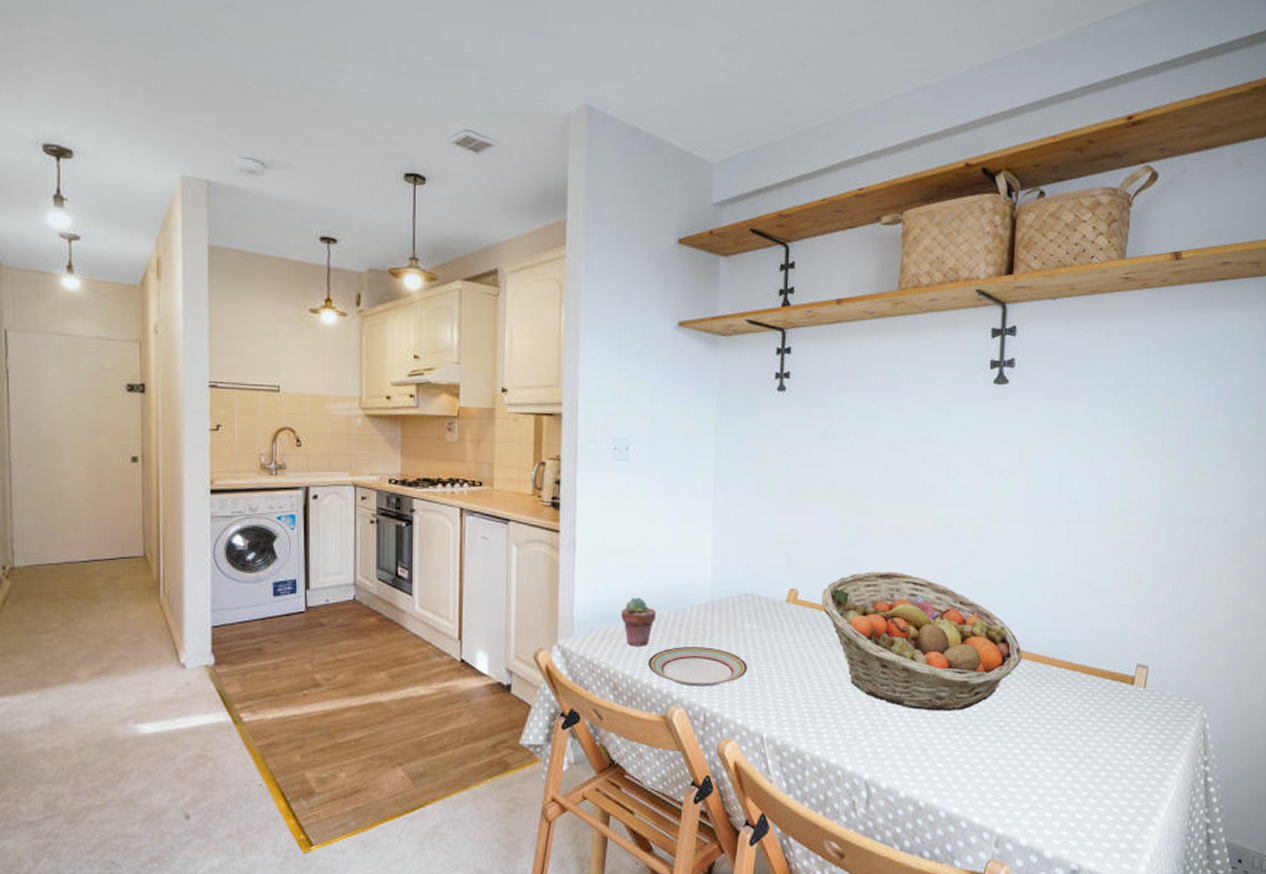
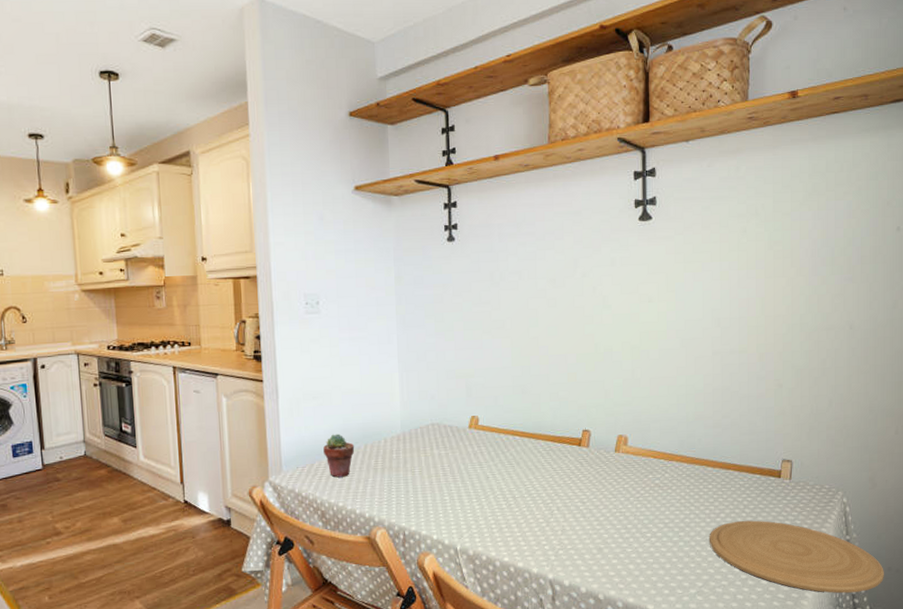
plate: present [647,647,747,687] -> none [350,473,439,509]
fruit basket: present [821,571,1023,711] -> none [499,394,681,515]
plate: none [1048,731,1245,822] -> present [709,520,884,594]

